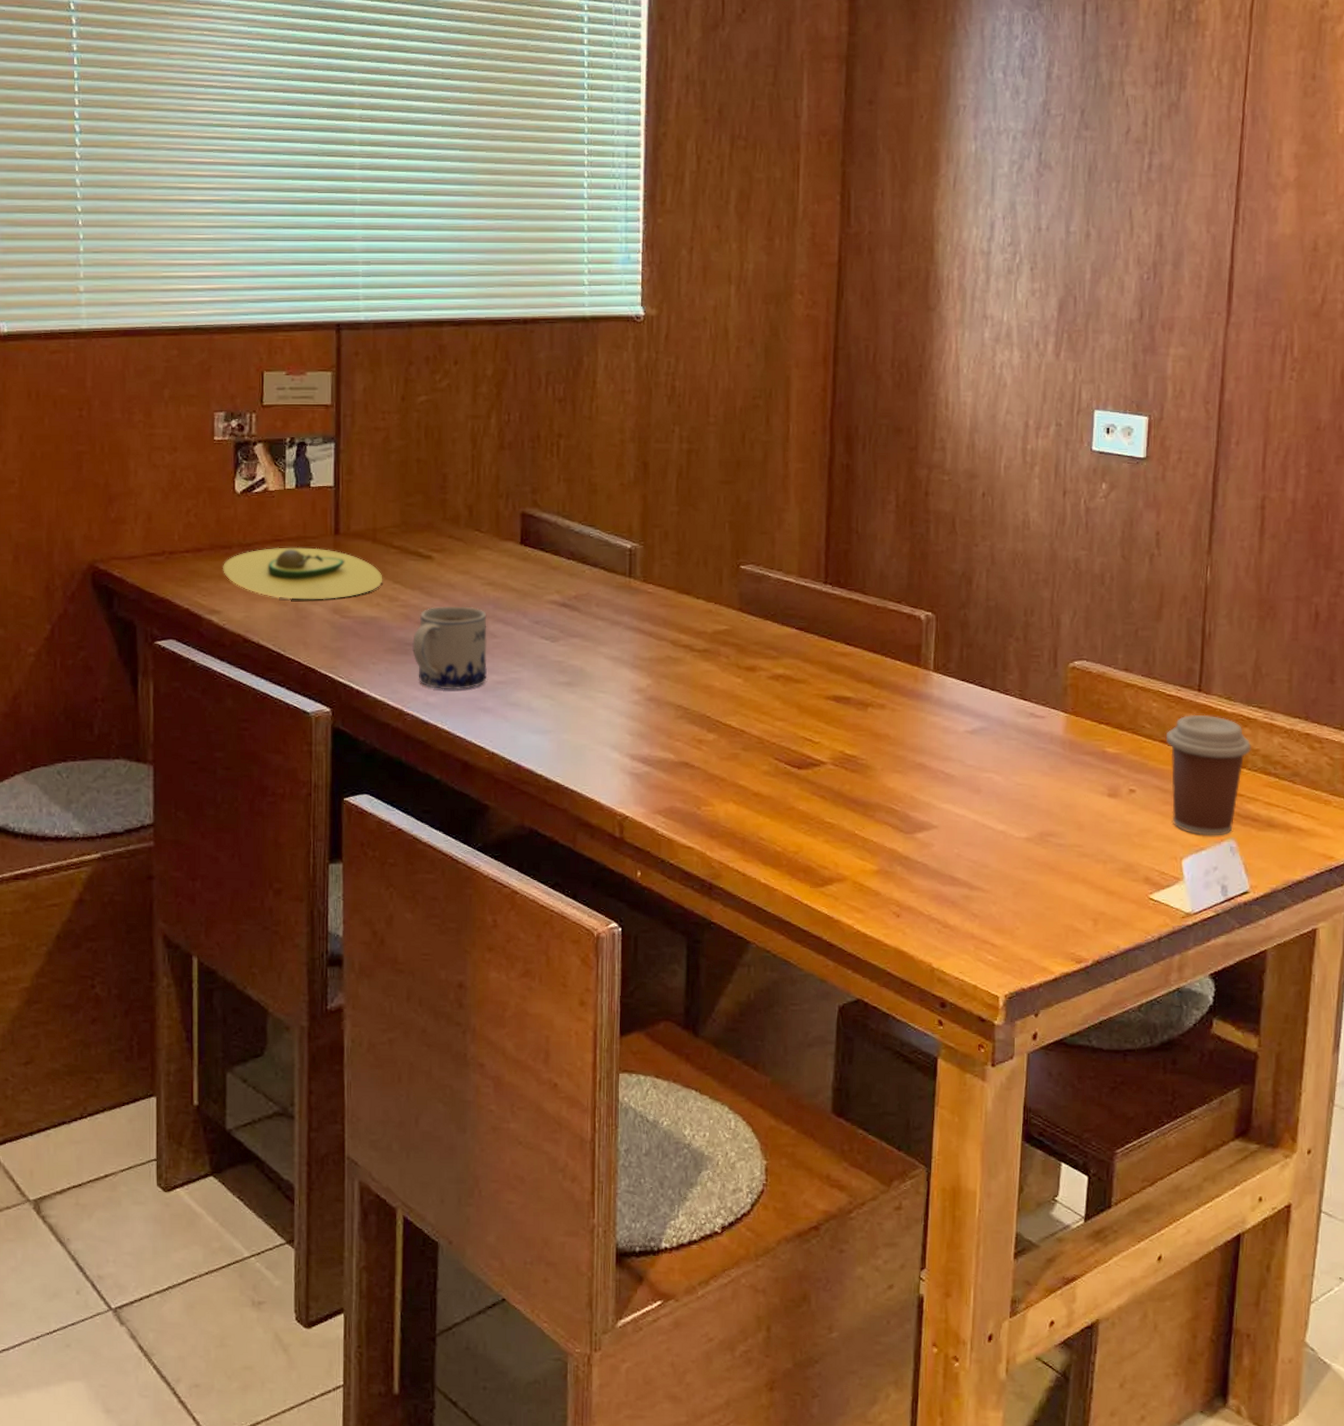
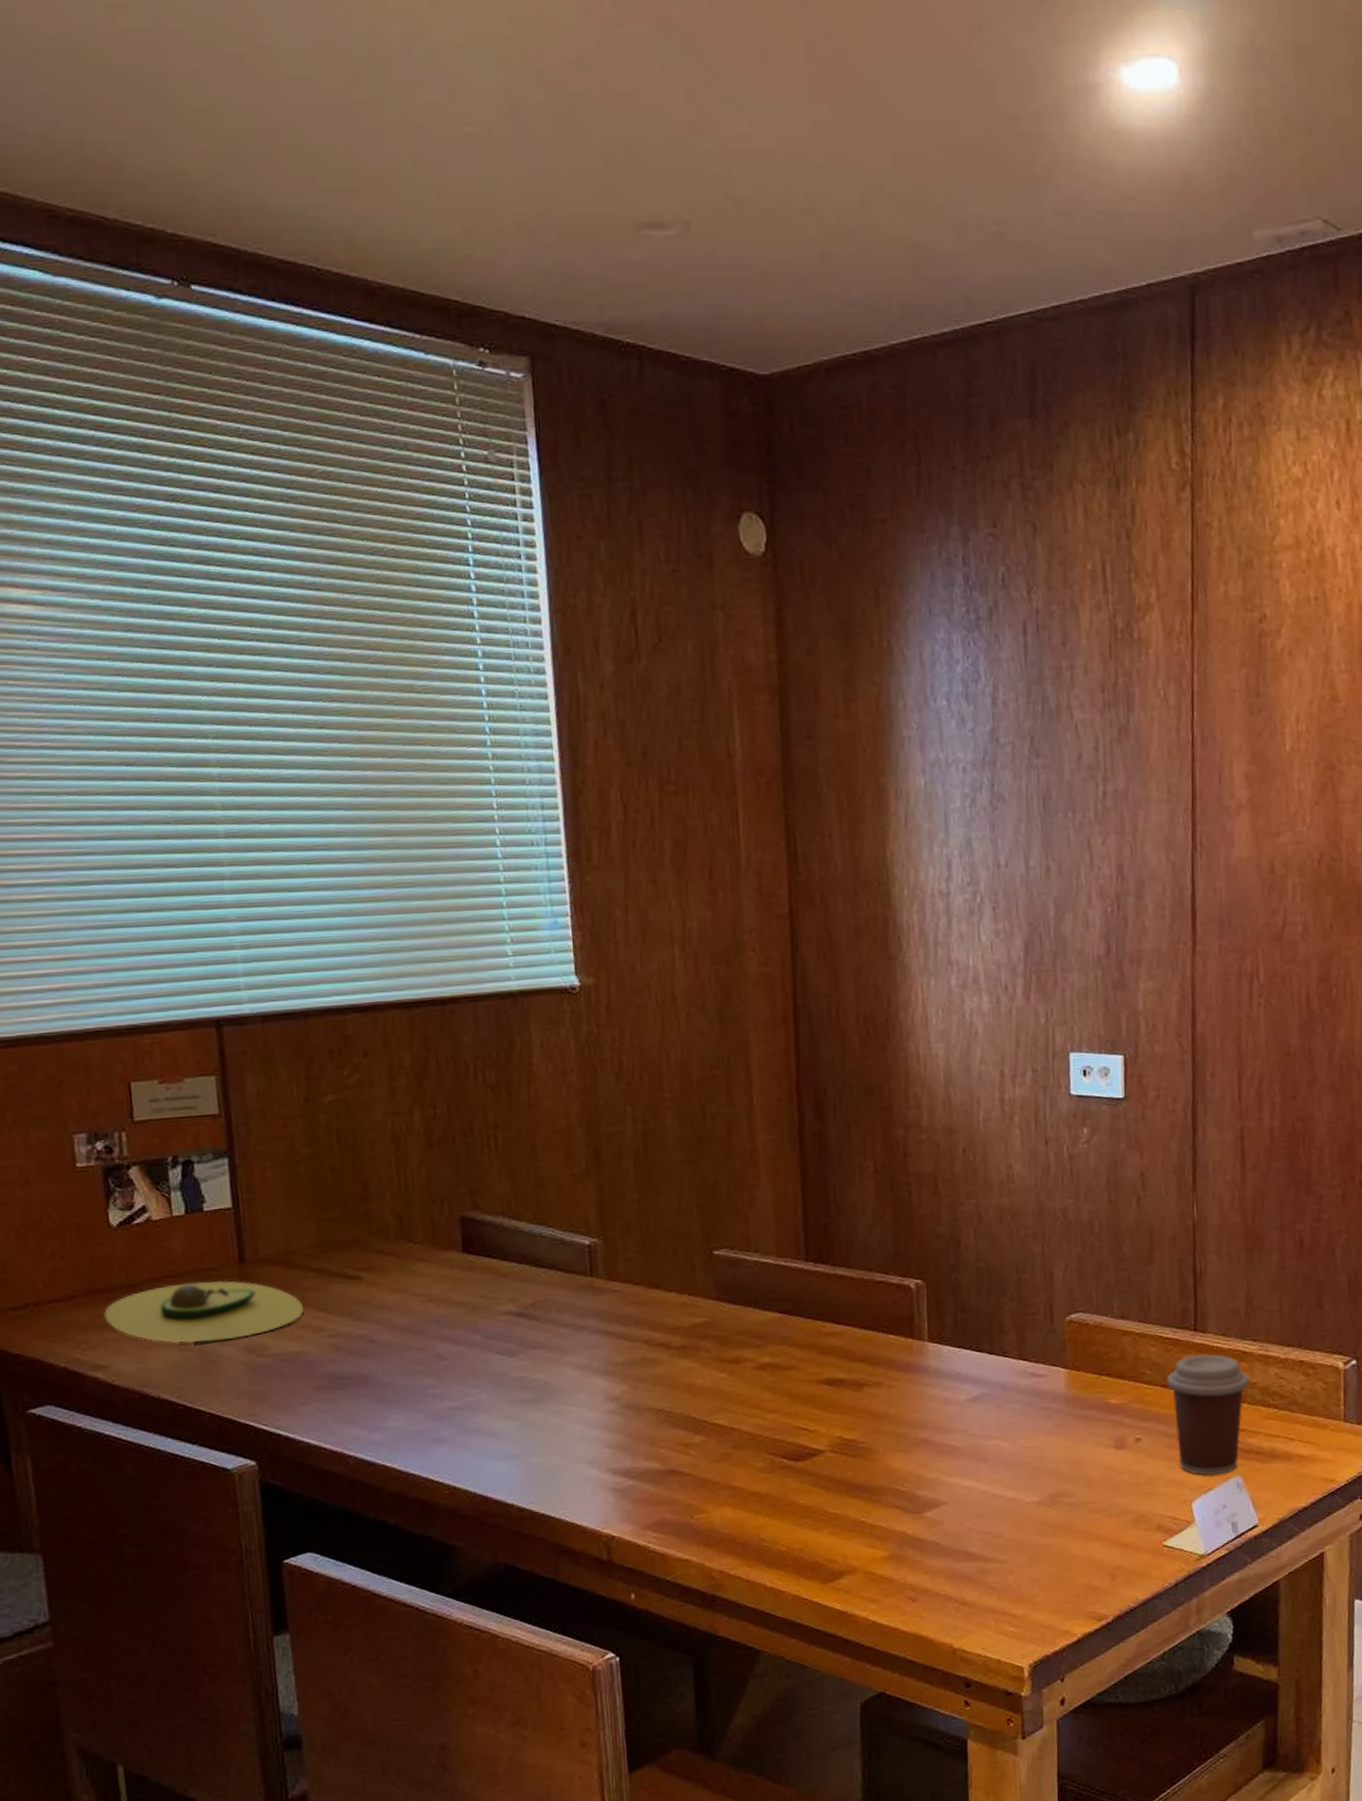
mug: present [412,606,487,690] -> none [347,1327,439,1425]

